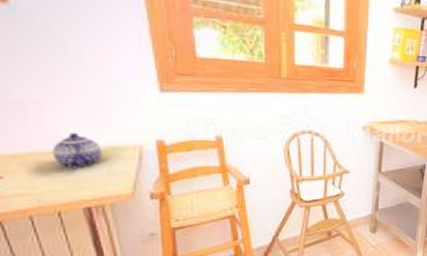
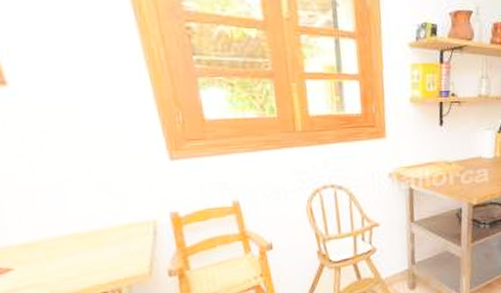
teapot: present [52,132,103,168] -> none [62,213,115,252]

